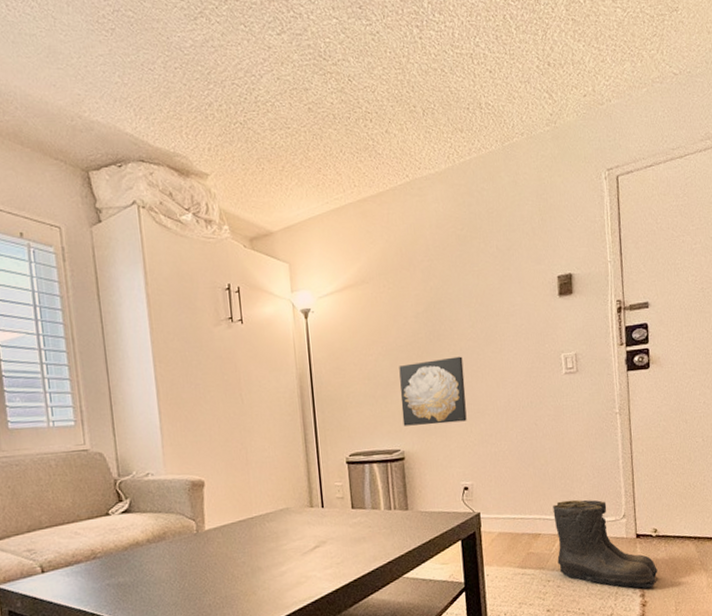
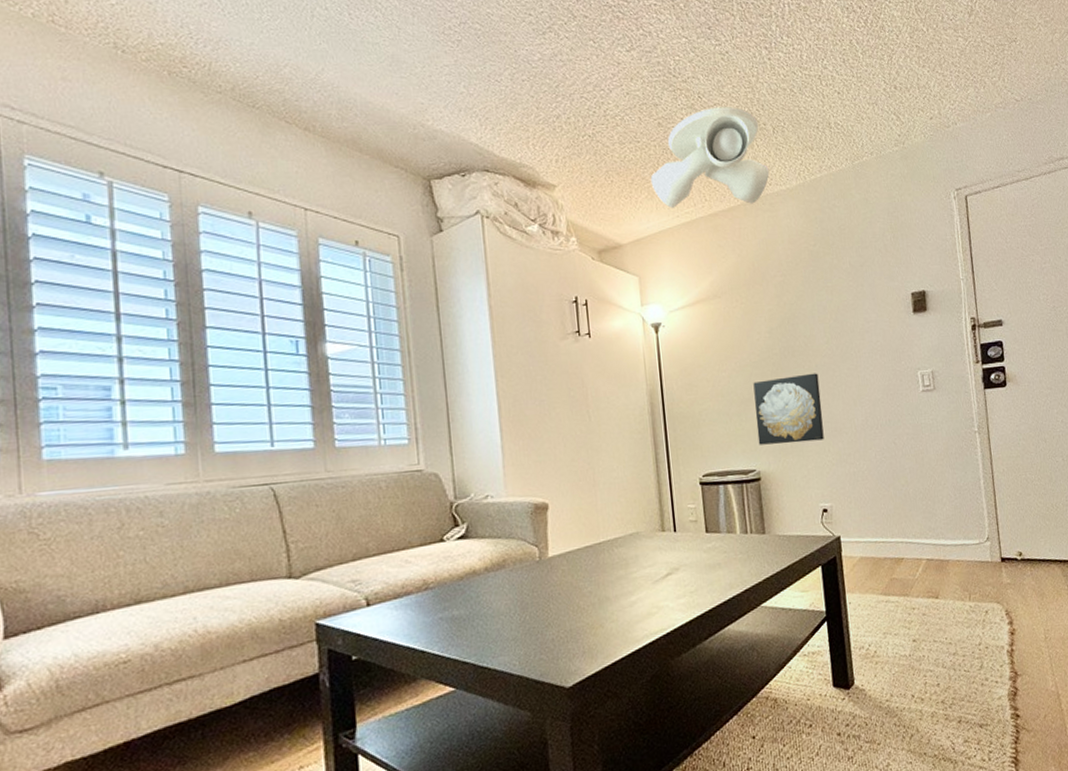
ceiling light: none [300,89,419,195] -> present [650,107,770,208]
boots: present [553,499,658,589] -> none [915,521,1025,616]

